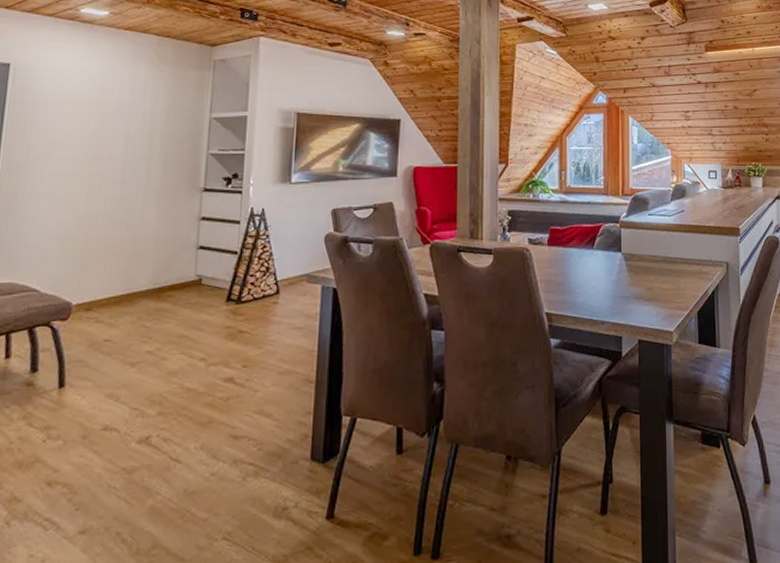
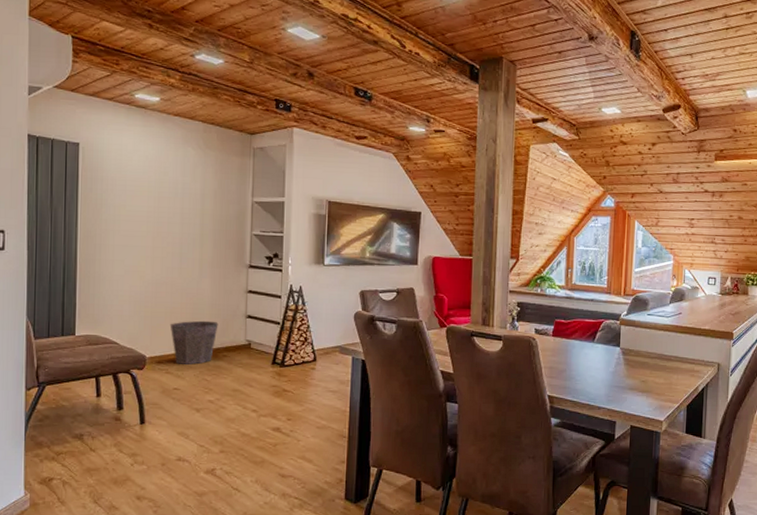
waste bin: none [104,255,164,310] -> present [170,320,218,365]

